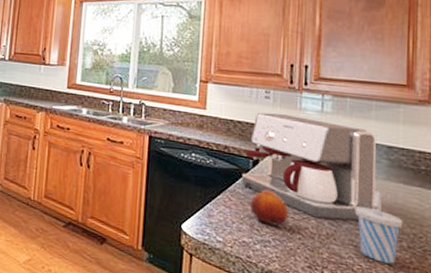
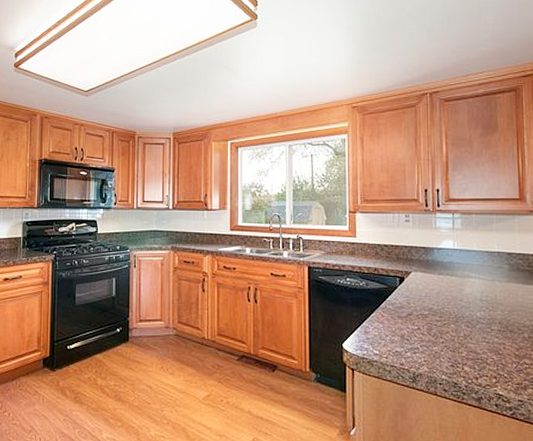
coffee maker: present [242,112,377,221] -> none [391,235,501,322]
fruit: present [250,189,289,226] -> none [400,303,433,334]
cup: present [354,190,404,265] -> none [485,292,524,354]

